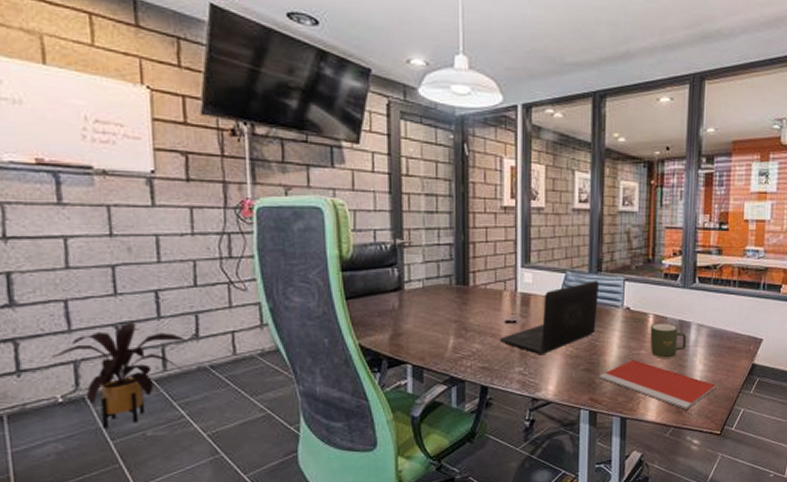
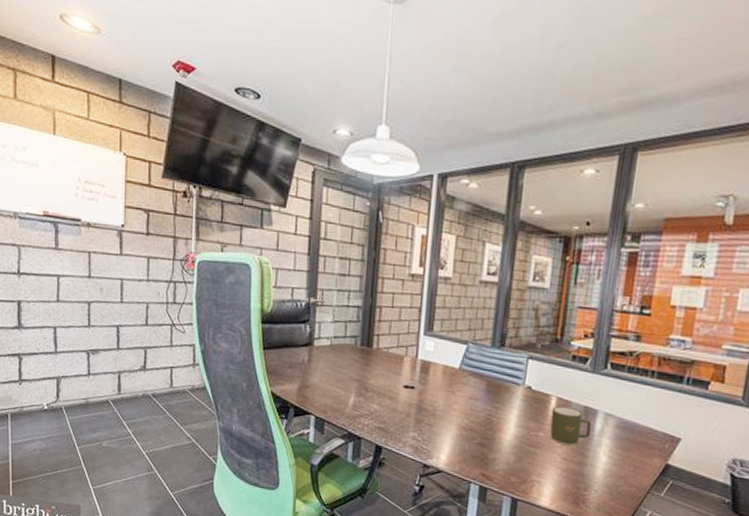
house plant: present [51,322,186,429] -> none [42,350,136,436]
laptop: present [499,281,599,355] -> none [397,355,501,424]
notebook: present [598,359,716,410] -> none [491,440,621,502]

